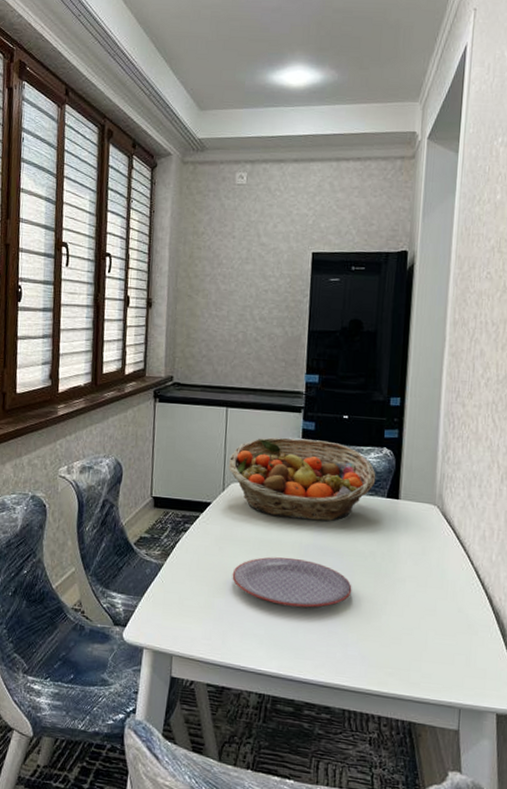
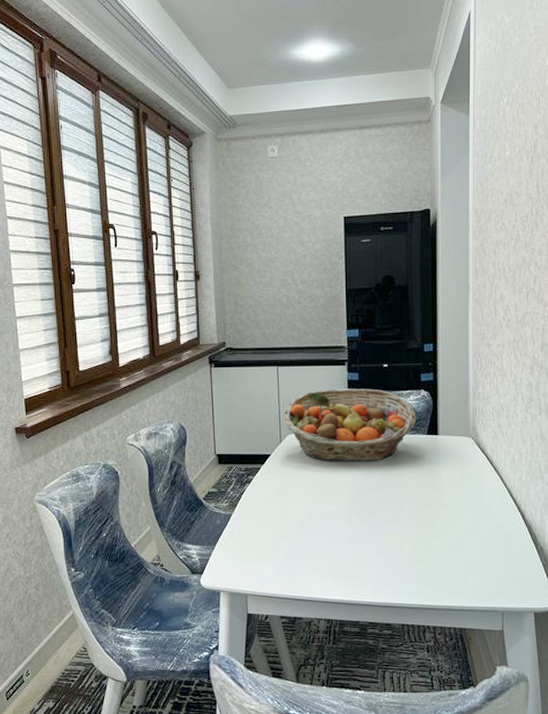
plate: present [232,557,352,608] -> none [295,496,402,540]

